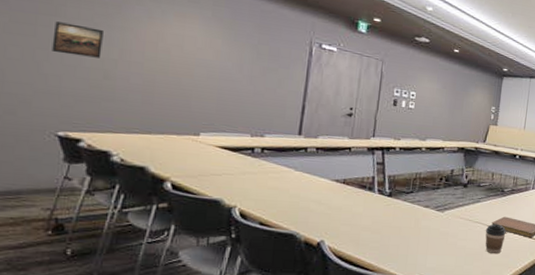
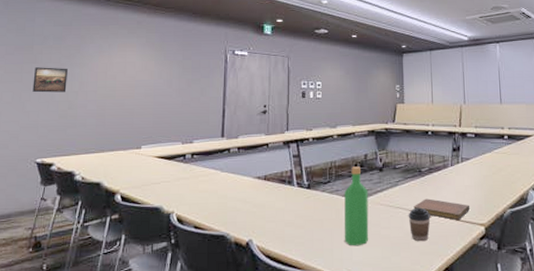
bottle: none [420,180,450,254] -> present [344,166,369,246]

